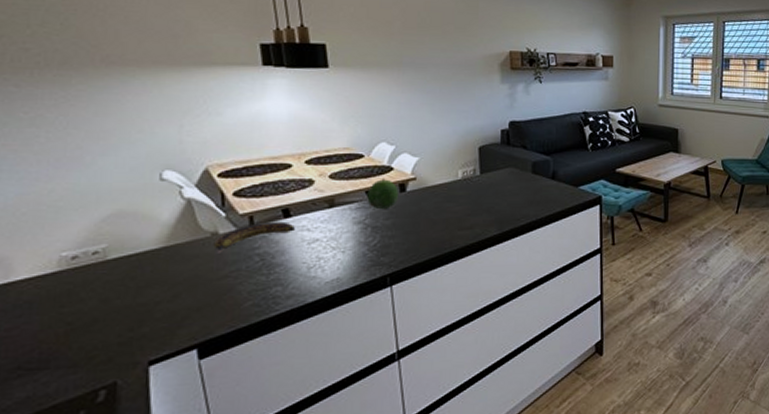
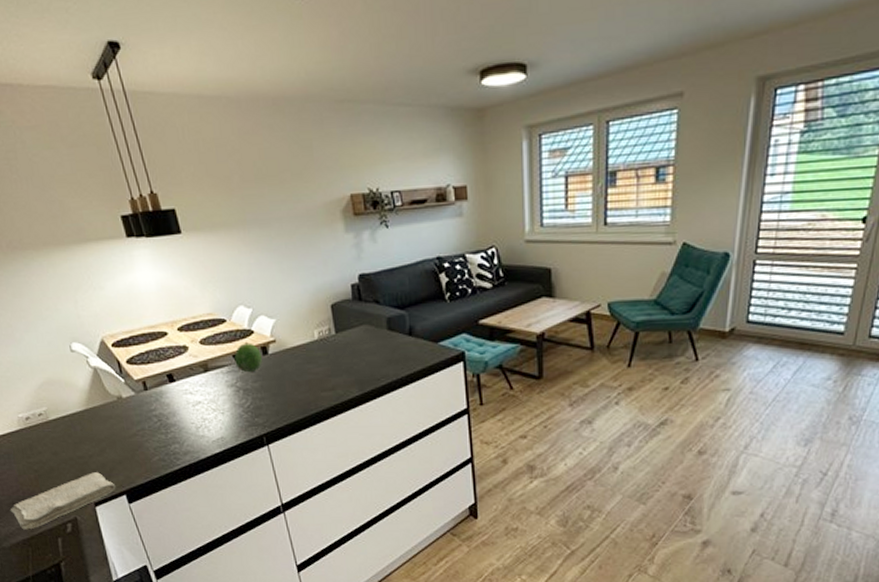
washcloth: none [10,322,185,404] -> present [10,472,116,530]
banana: present [213,221,295,255] -> none [120,386,180,416]

